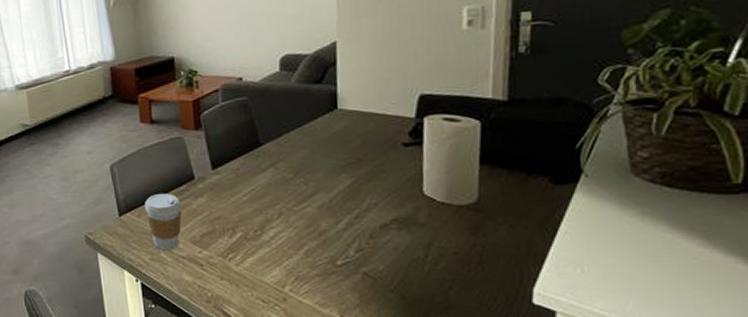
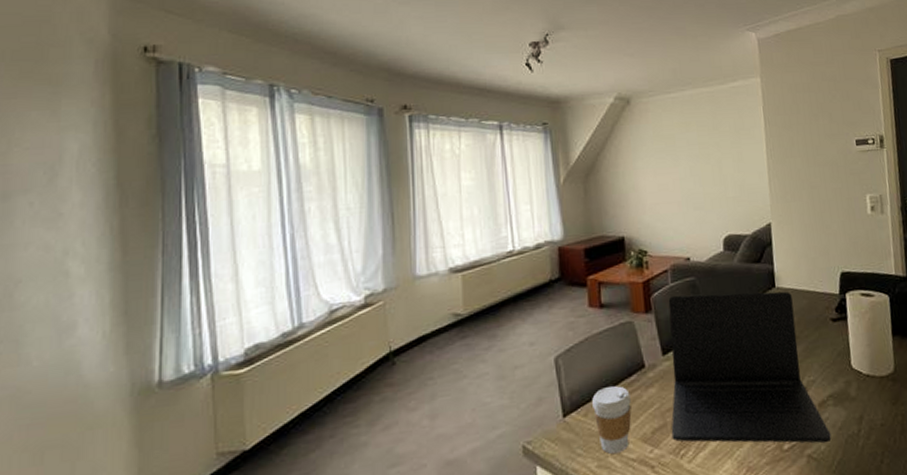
laptop: none [218,113,392,264] -> present [668,291,831,443]

